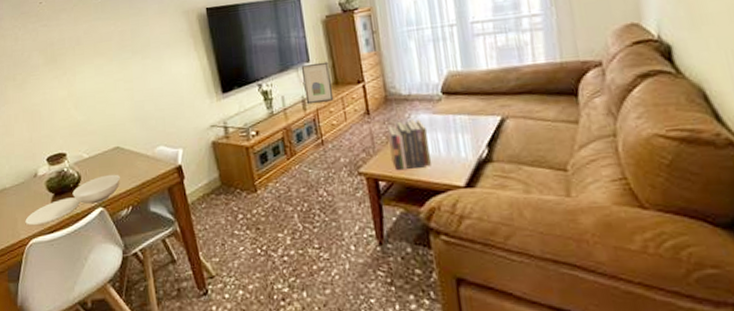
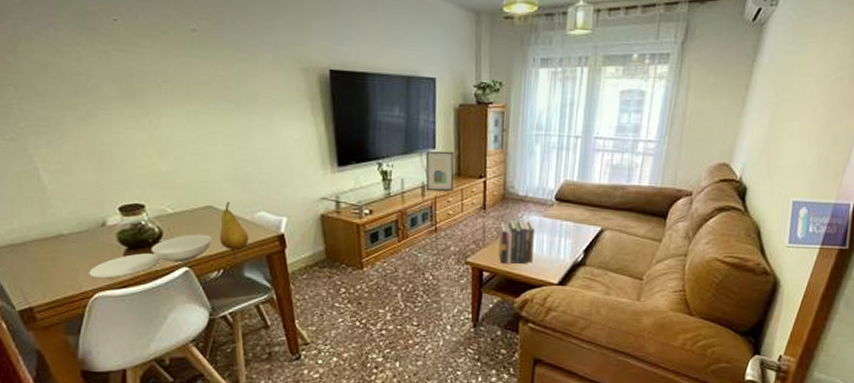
fruit: none [126,141,152,186] -> present [220,202,250,250]

